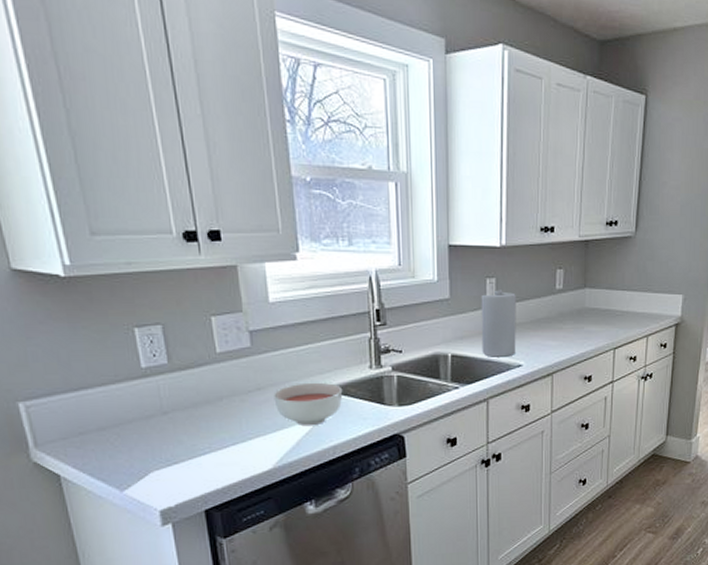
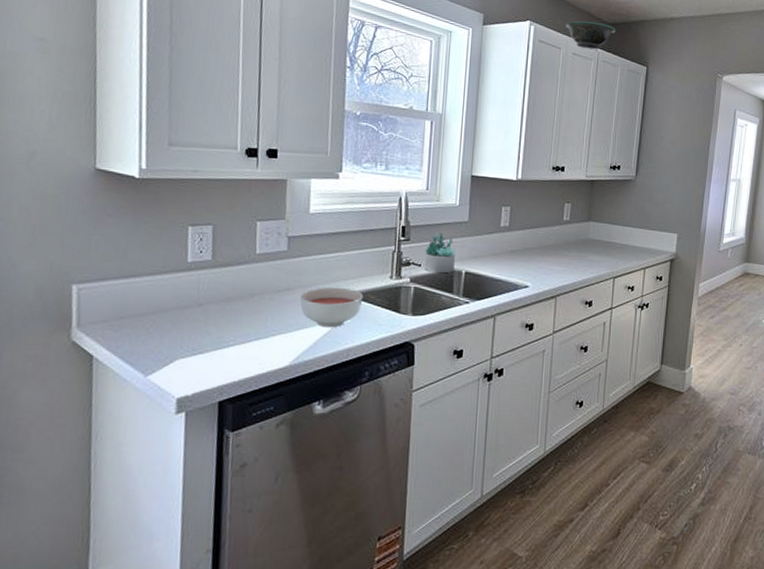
succulent plant: none [405,314,439,359] -> present [424,232,456,274]
paper towel holder: present [481,290,516,357] -> none [493,217,527,278]
decorative bowl: none [547,40,607,77] -> present [566,21,616,50]

